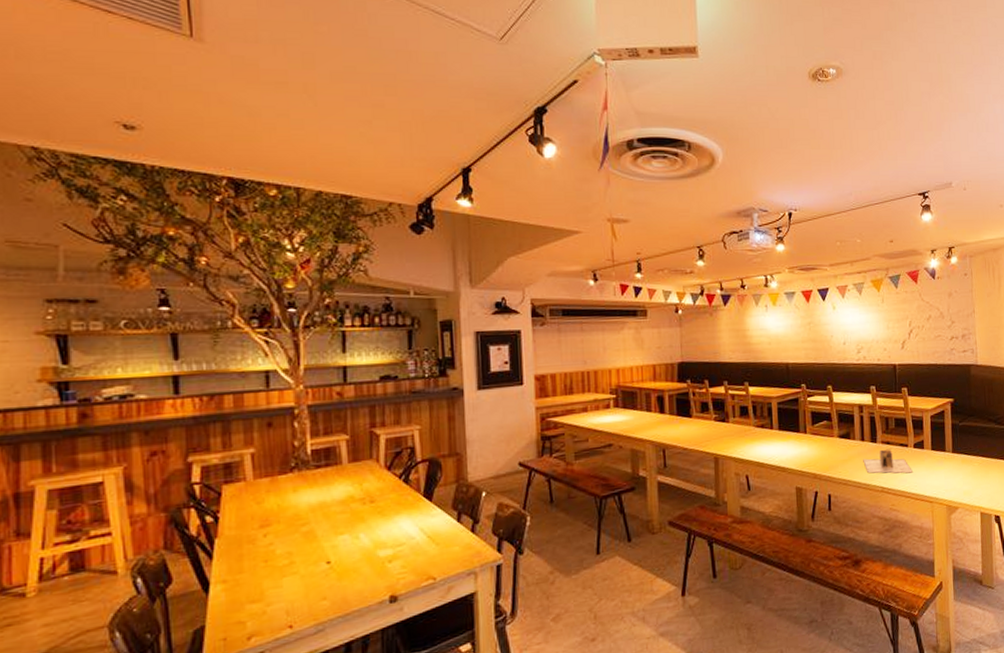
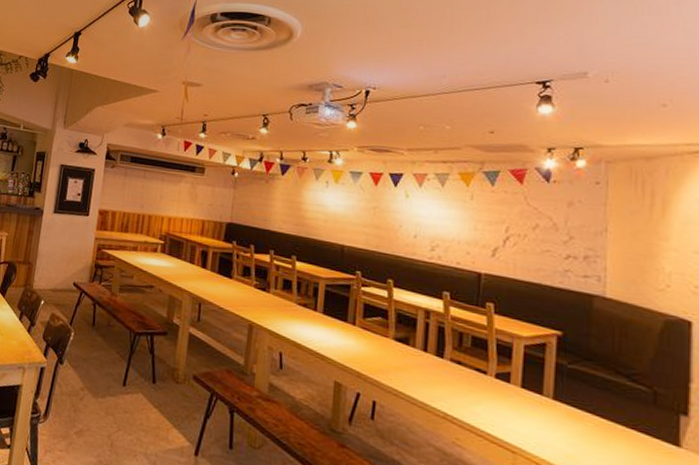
napkin holder: present [863,448,913,474] -> none [422,368,490,408]

